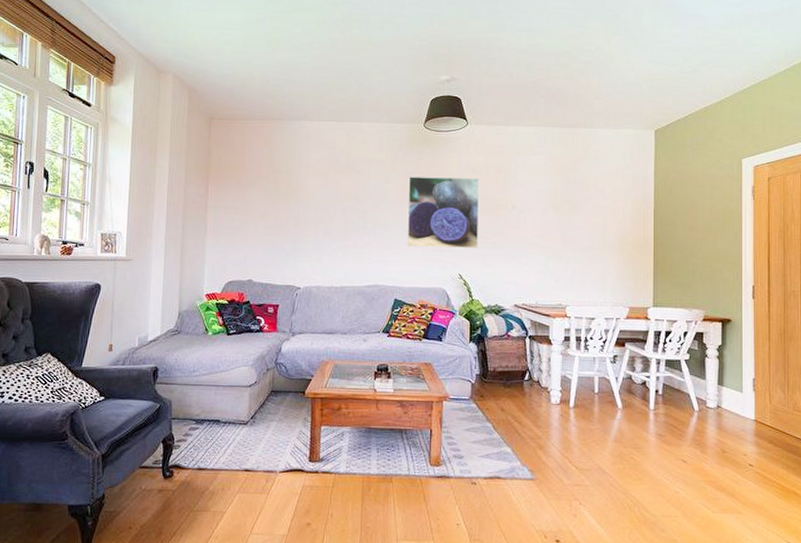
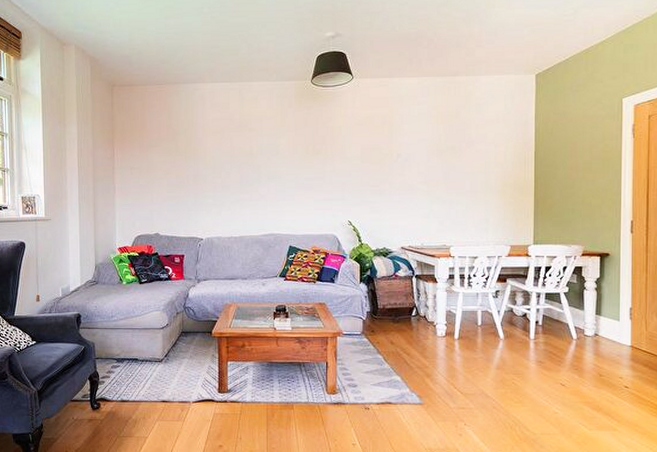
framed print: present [406,176,479,248] -> none [298,129,365,198]

